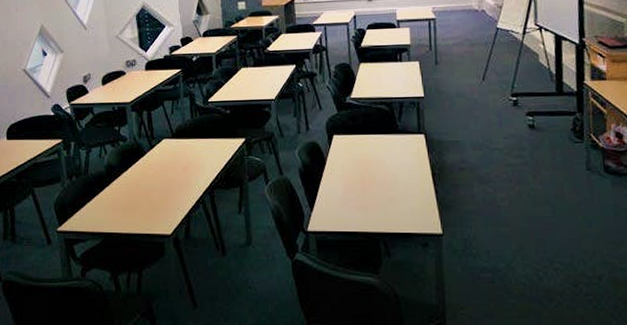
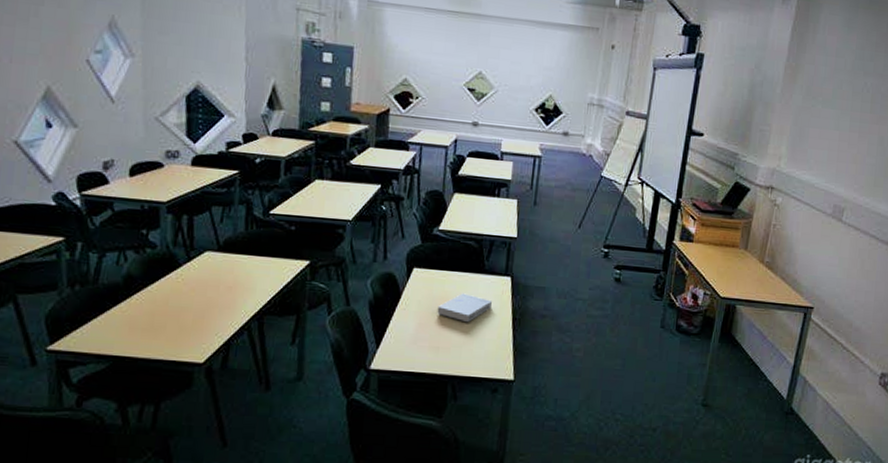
book: none [360,154,410,182] -> present [437,293,492,323]

